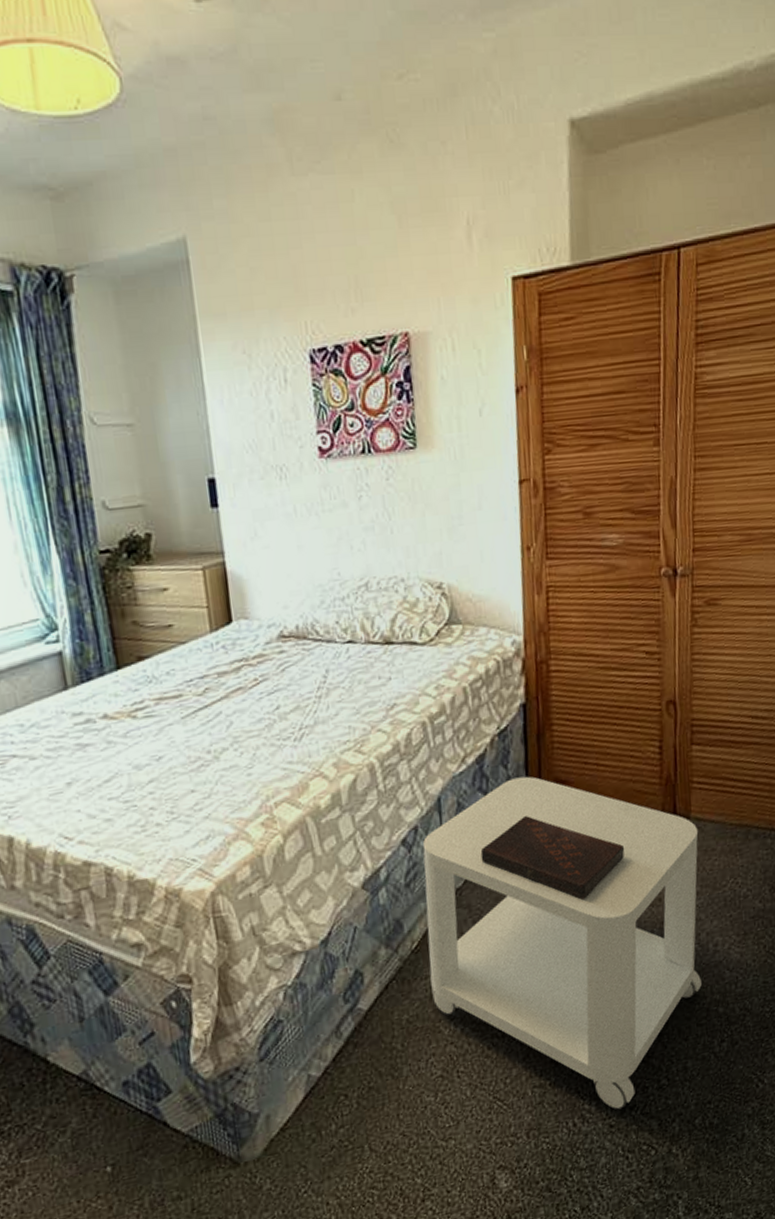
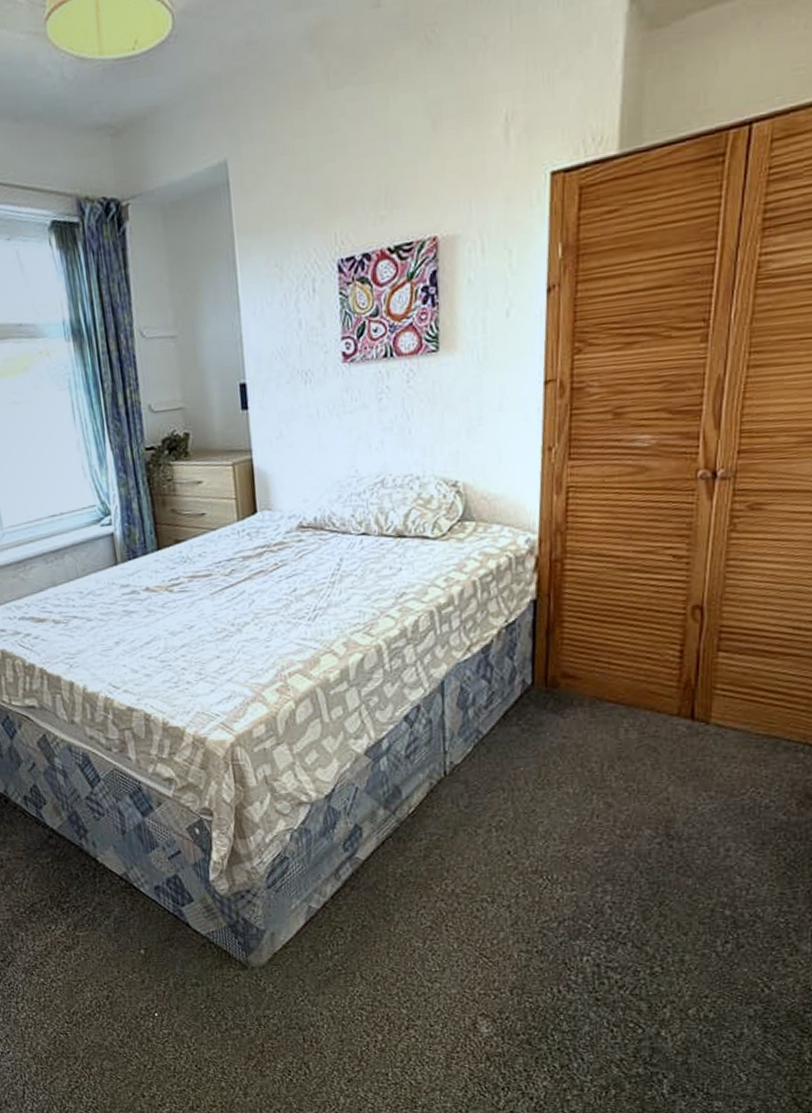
side table: present [422,776,702,1110] -> none [424,668,718,986]
book: present [480,816,625,900] -> none [481,706,633,789]

